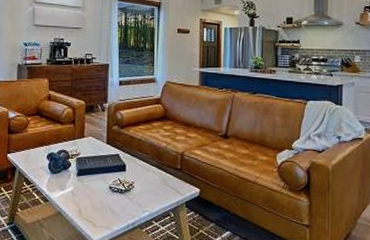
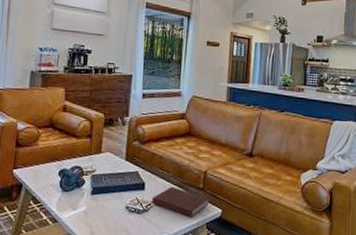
notebook: none [133,168,187,196] -> present [152,186,210,217]

